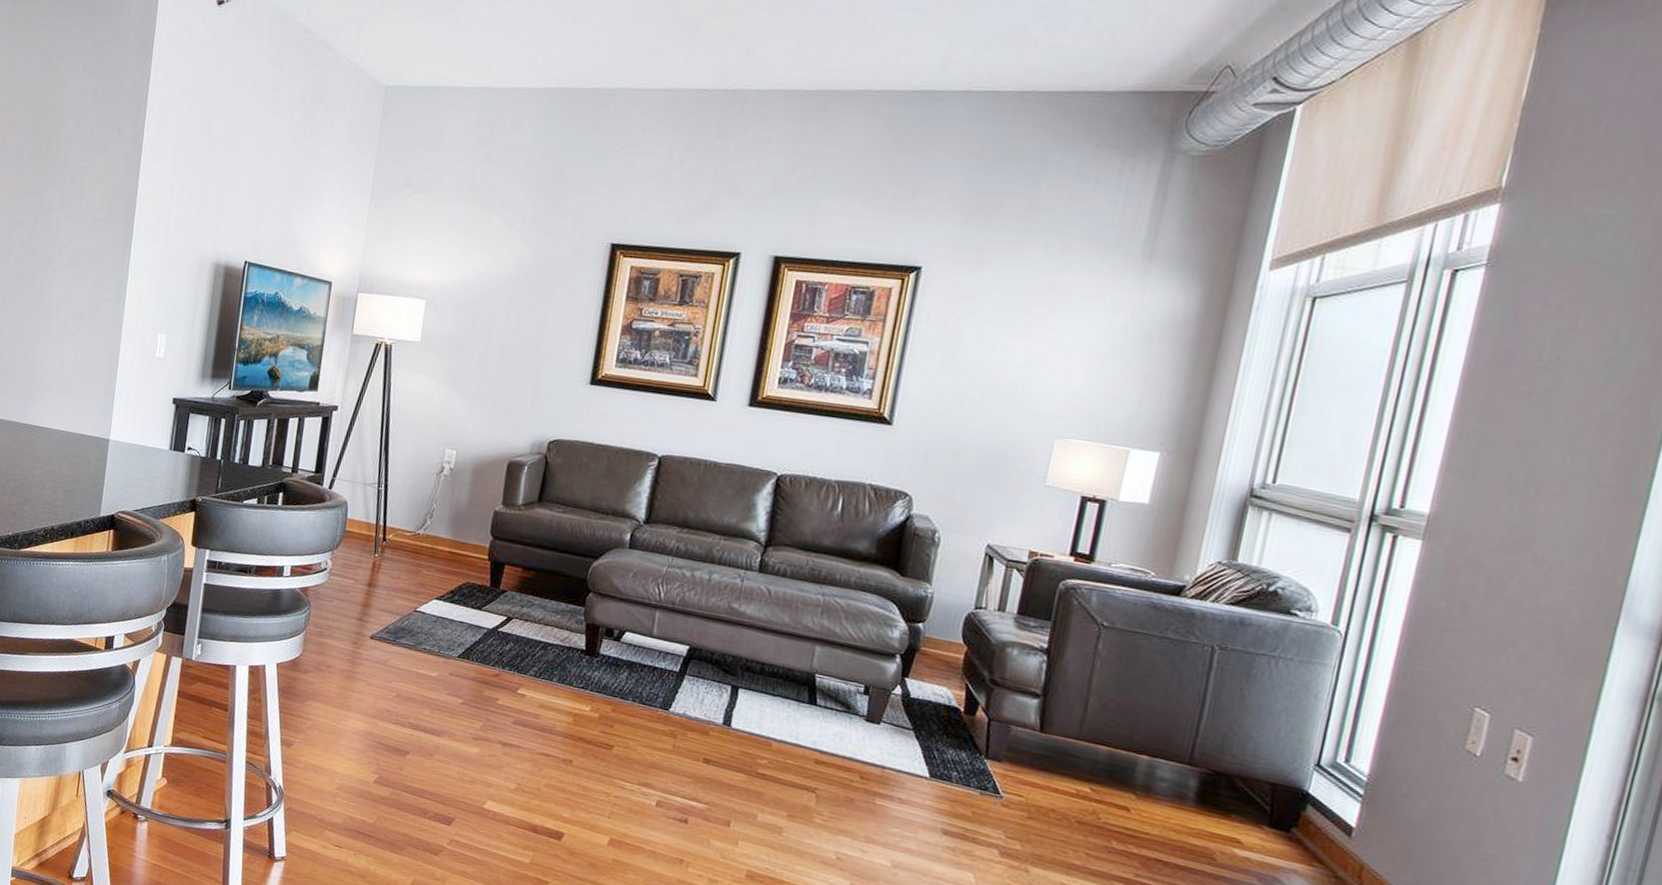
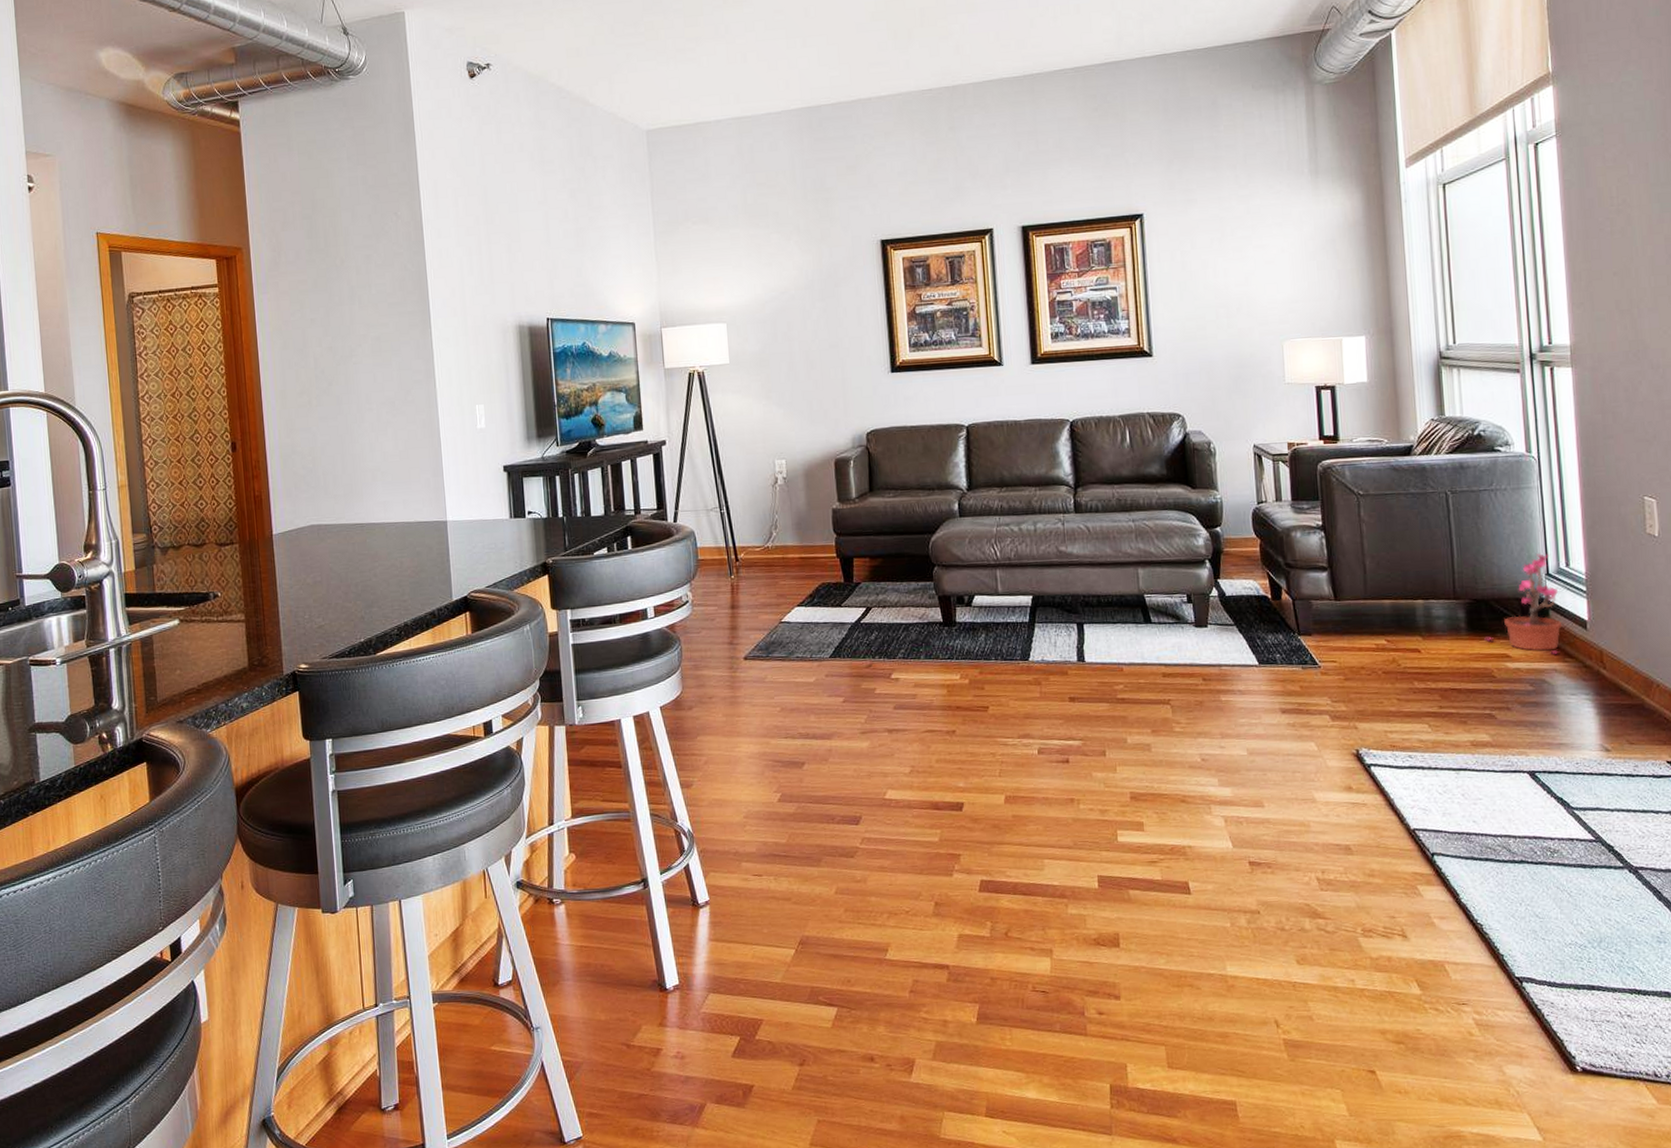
potted plant: none [1214,740,1328,855] -> present [1484,554,1563,655]

